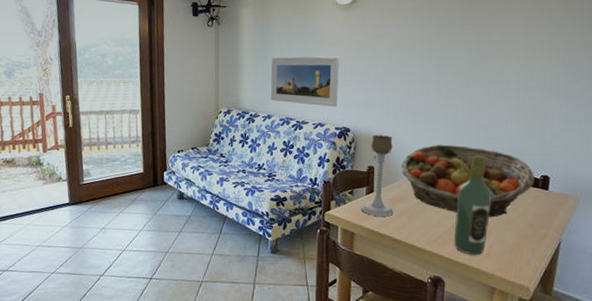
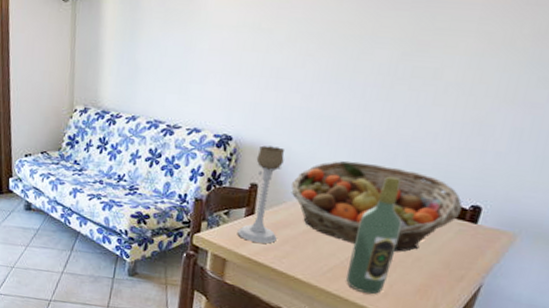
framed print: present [270,56,340,107] -> none [137,43,227,109]

